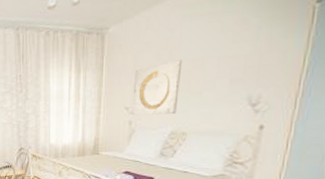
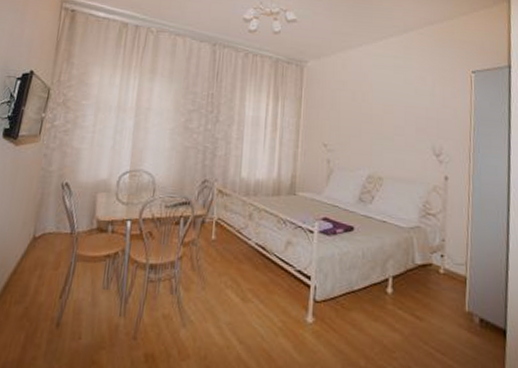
wall art: present [132,60,183,115] -> none [330,103,375,156]

